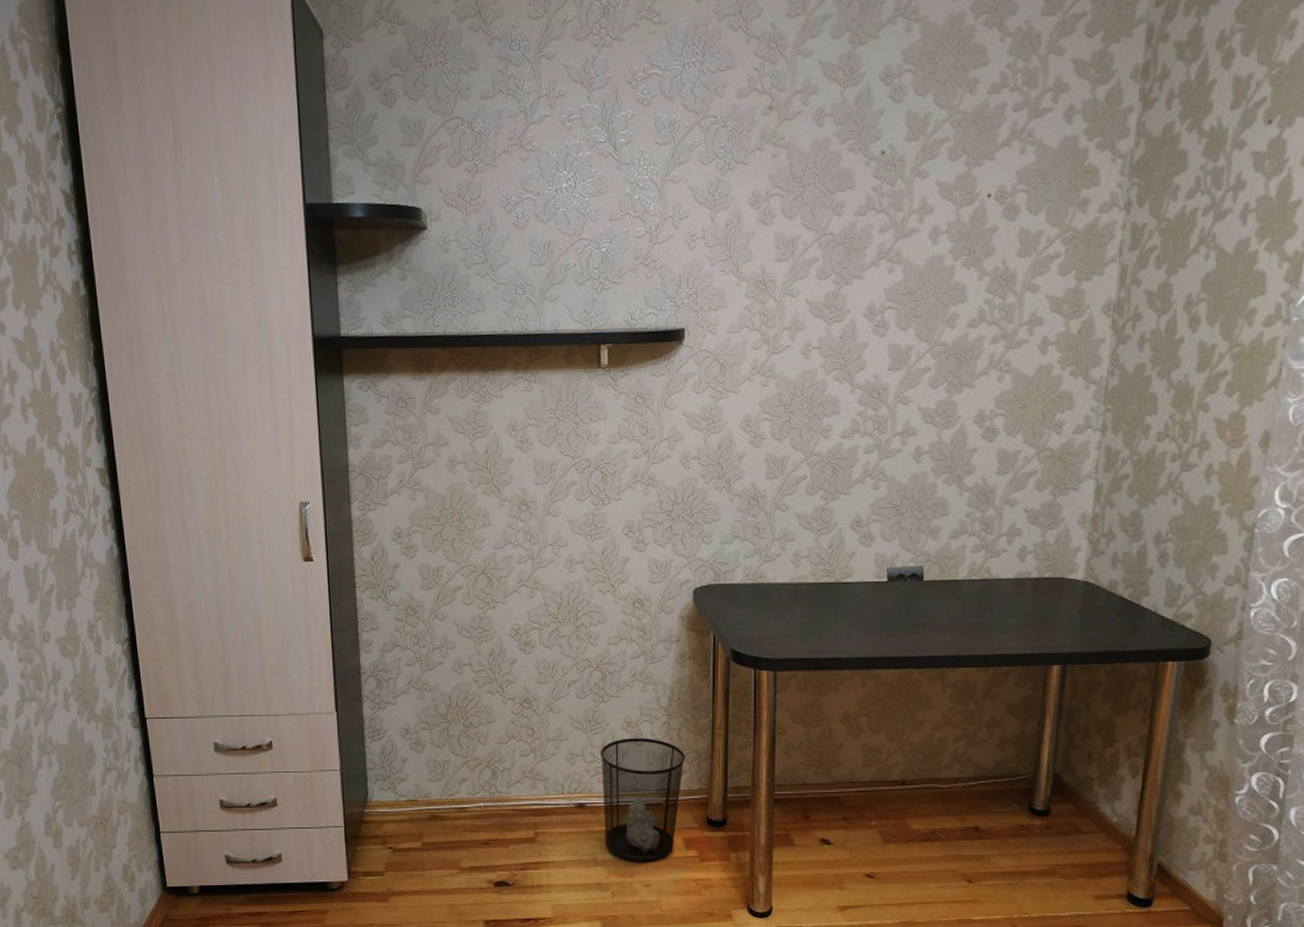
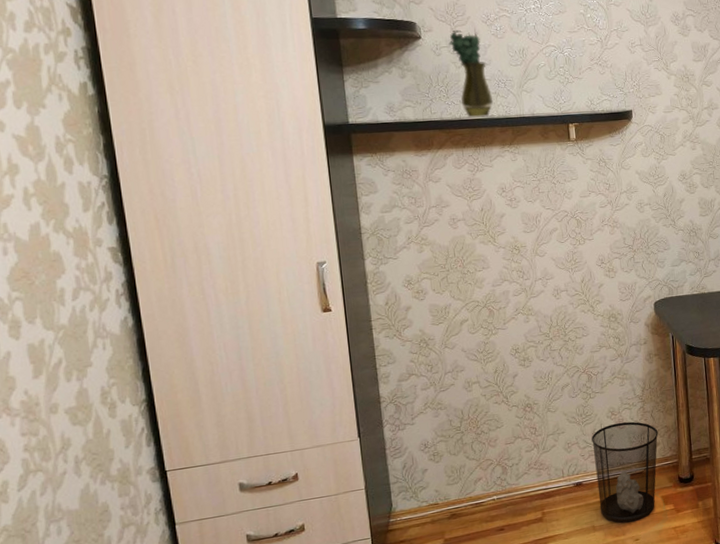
vase: none [458,216,508,333] -> present [448,28,494,118]

